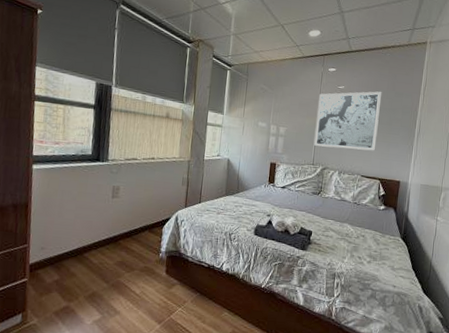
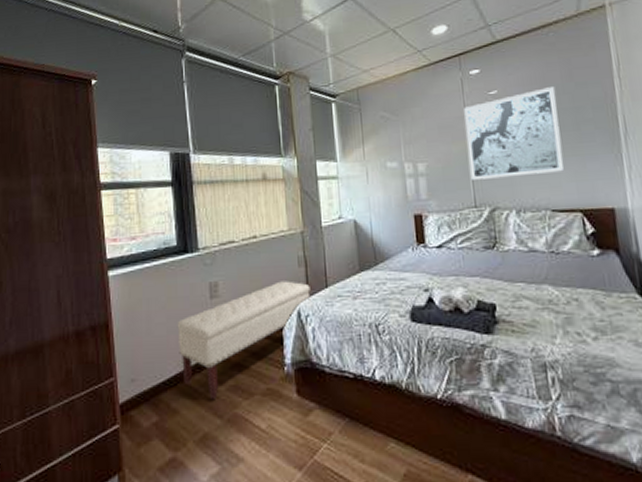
bench: none [82,193,188,269] -> present [177,281,311,399]

